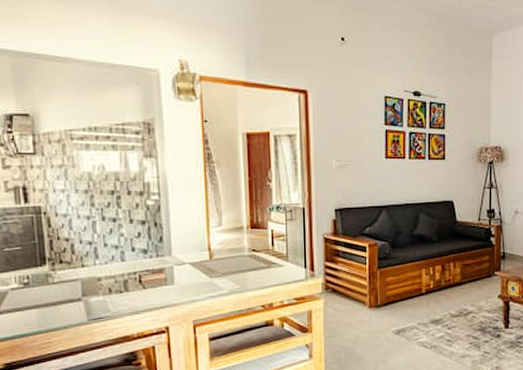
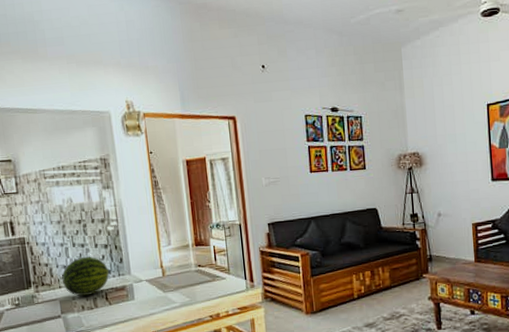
fruit: none [85,233,145,278] -> present [62,256,109,297]

